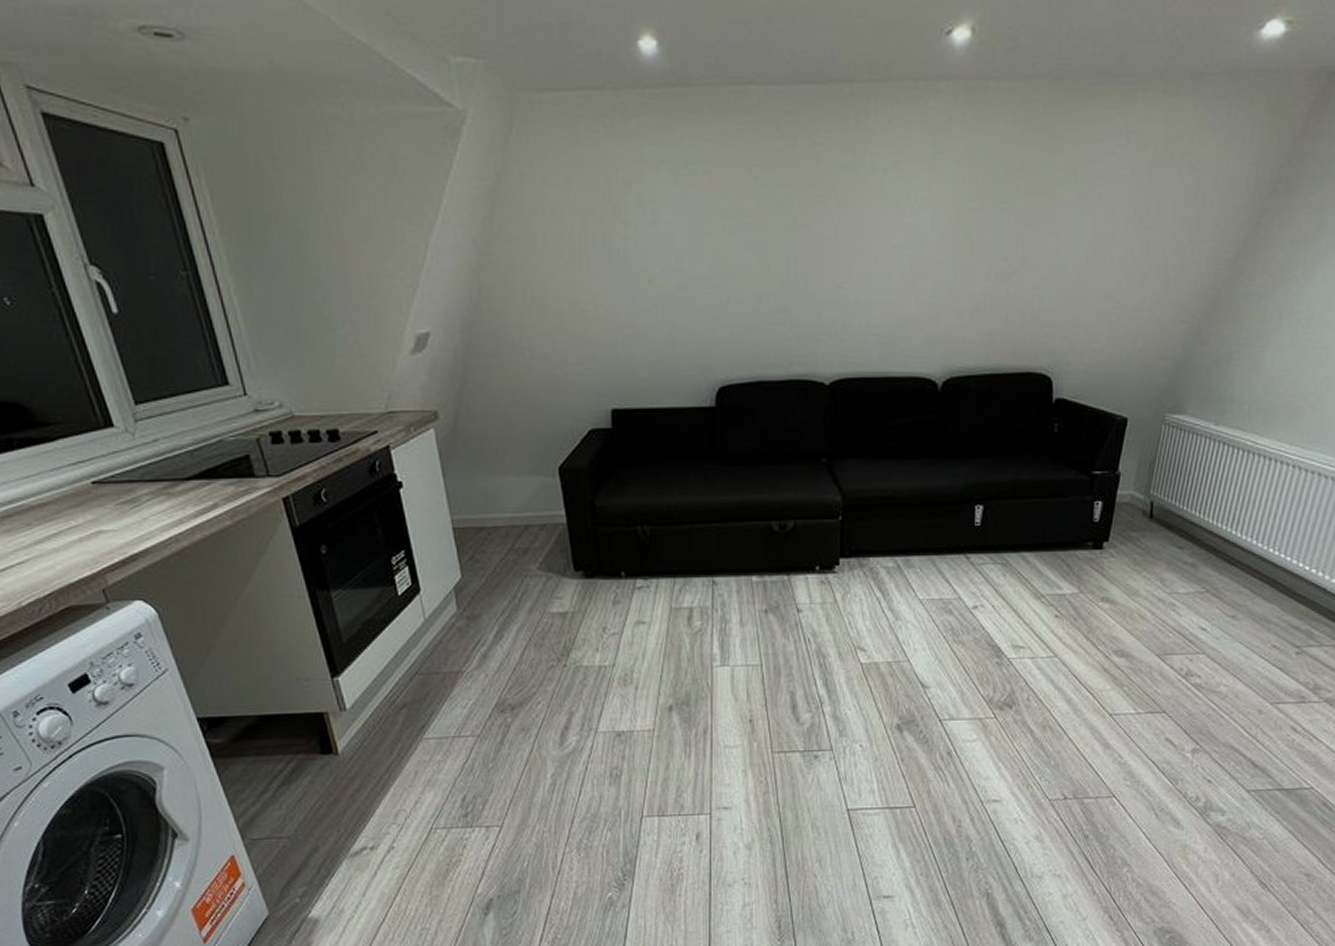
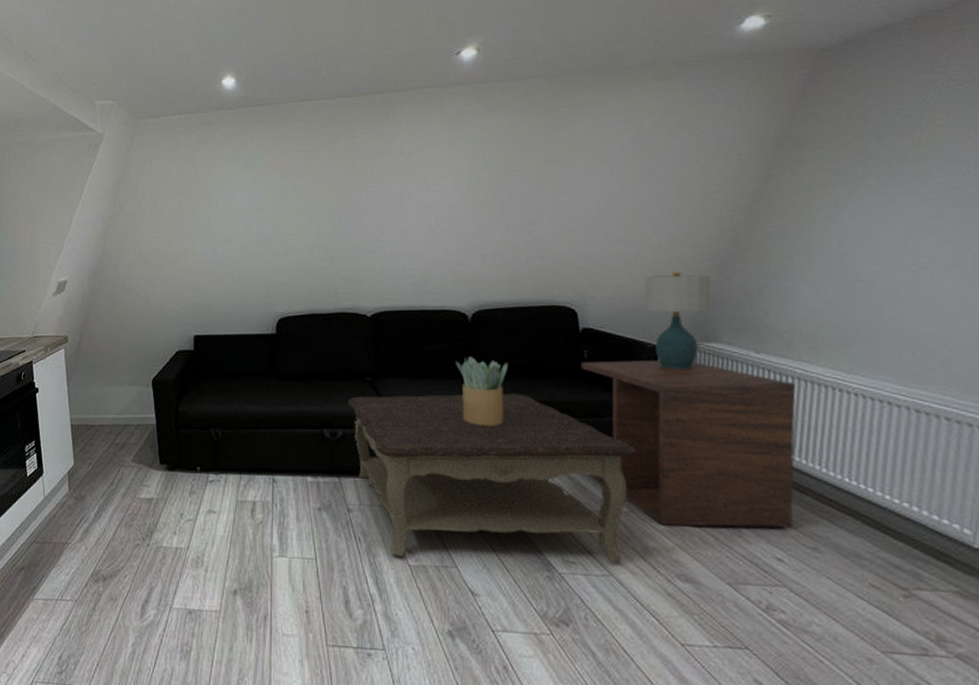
coffee table: none [799,473,1092,656] -> present [347,393,636,562]
potted plant: none [921,433,977,510] -> present [456,357,509,426]
side table: none [1046,433,1244,604] -> present [581,359,796,528]
table lamp: none [1120,334,1186,444] -> present [644,271,711,370]

